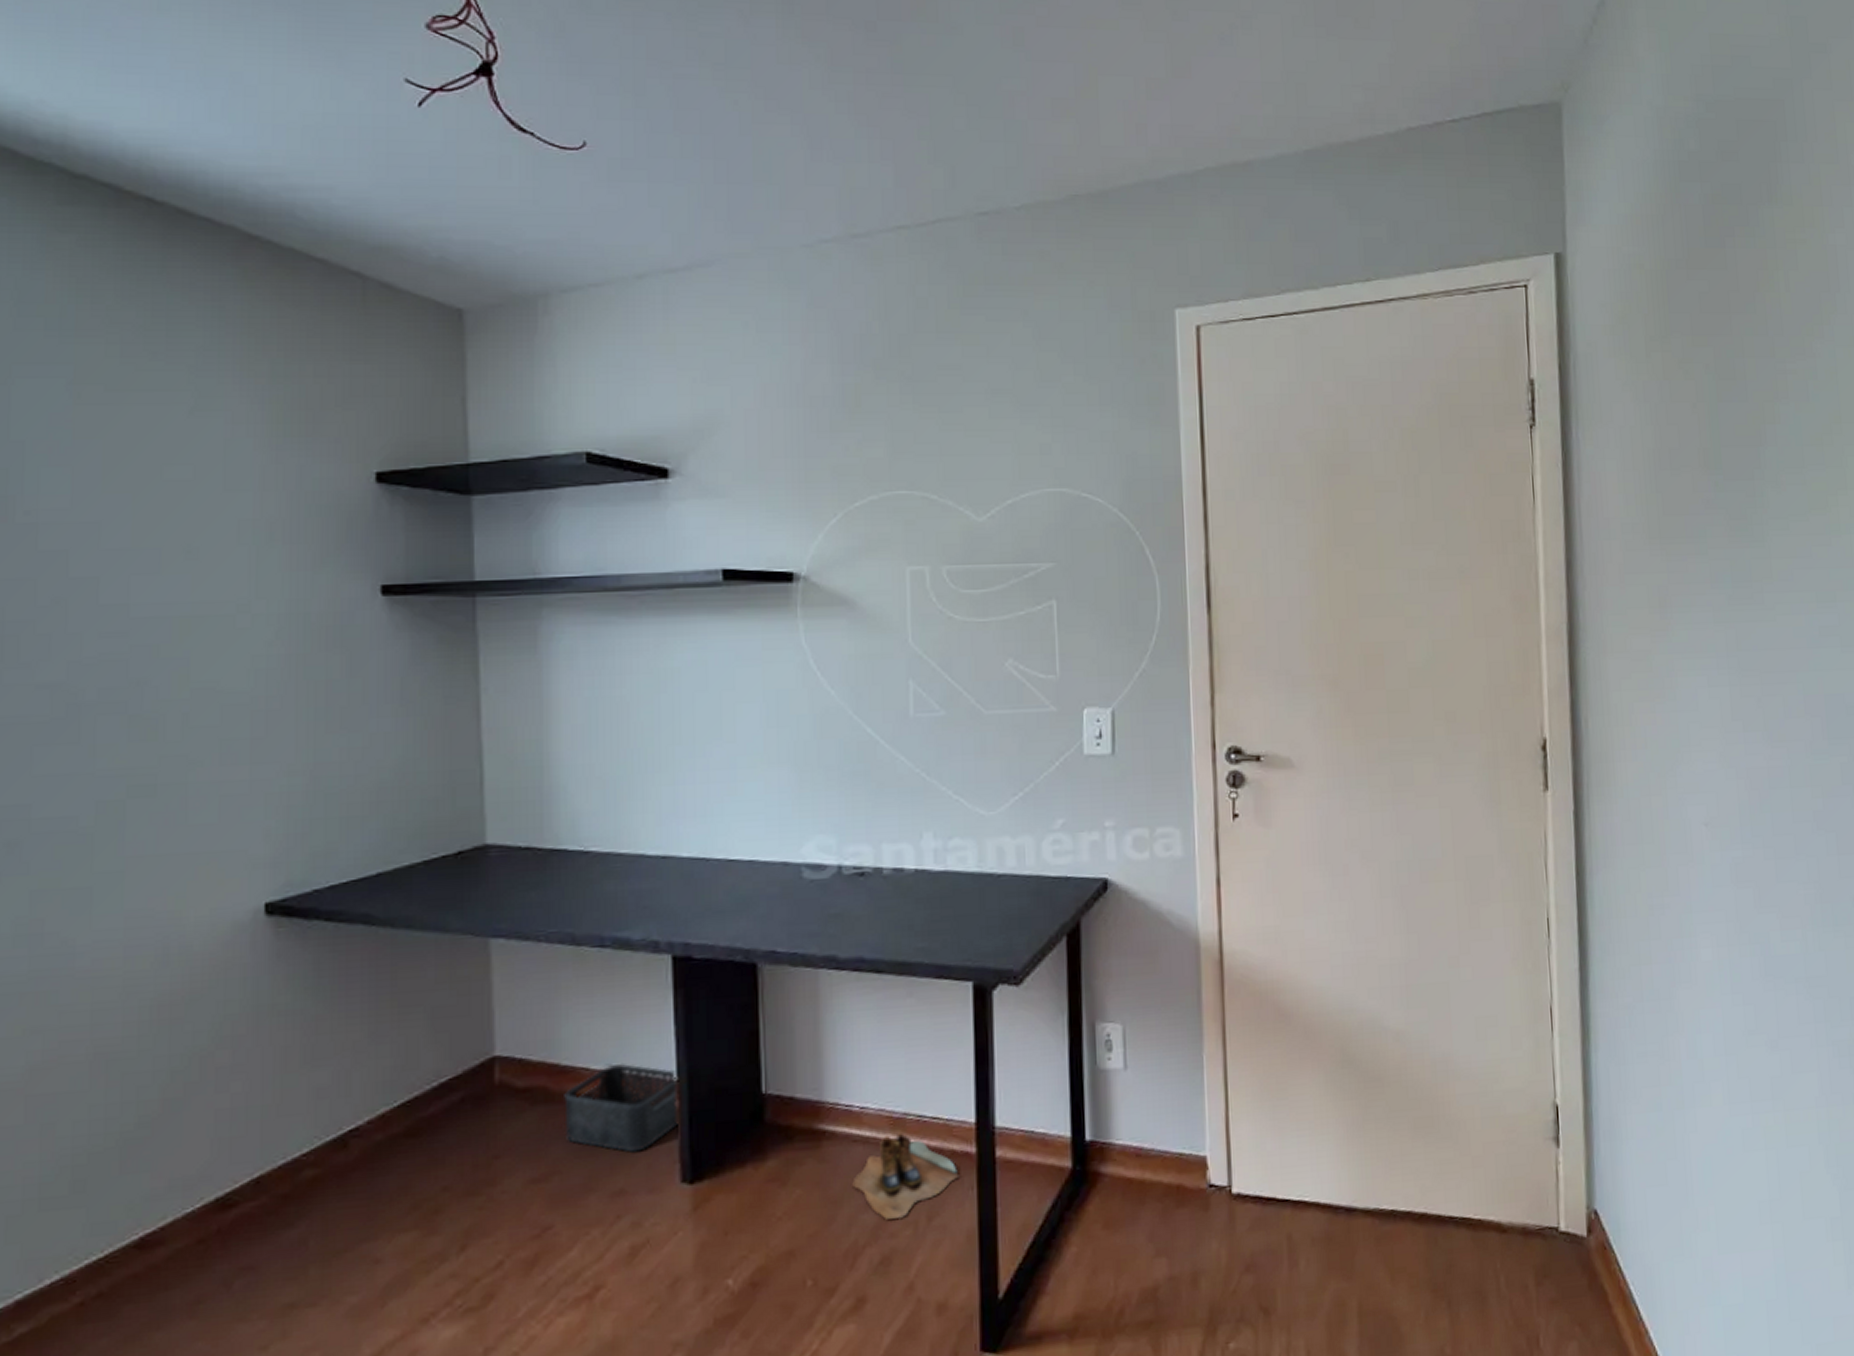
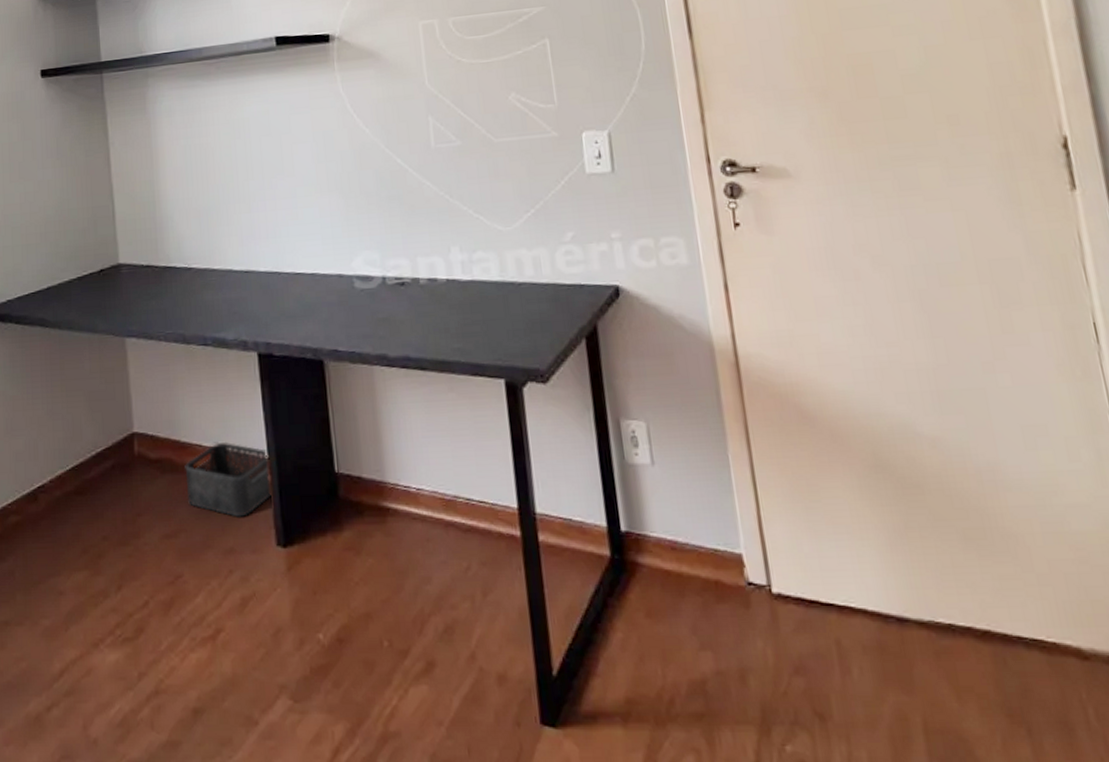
boots: present [852,1132,959,1219] -> none [415,513,508,592]

